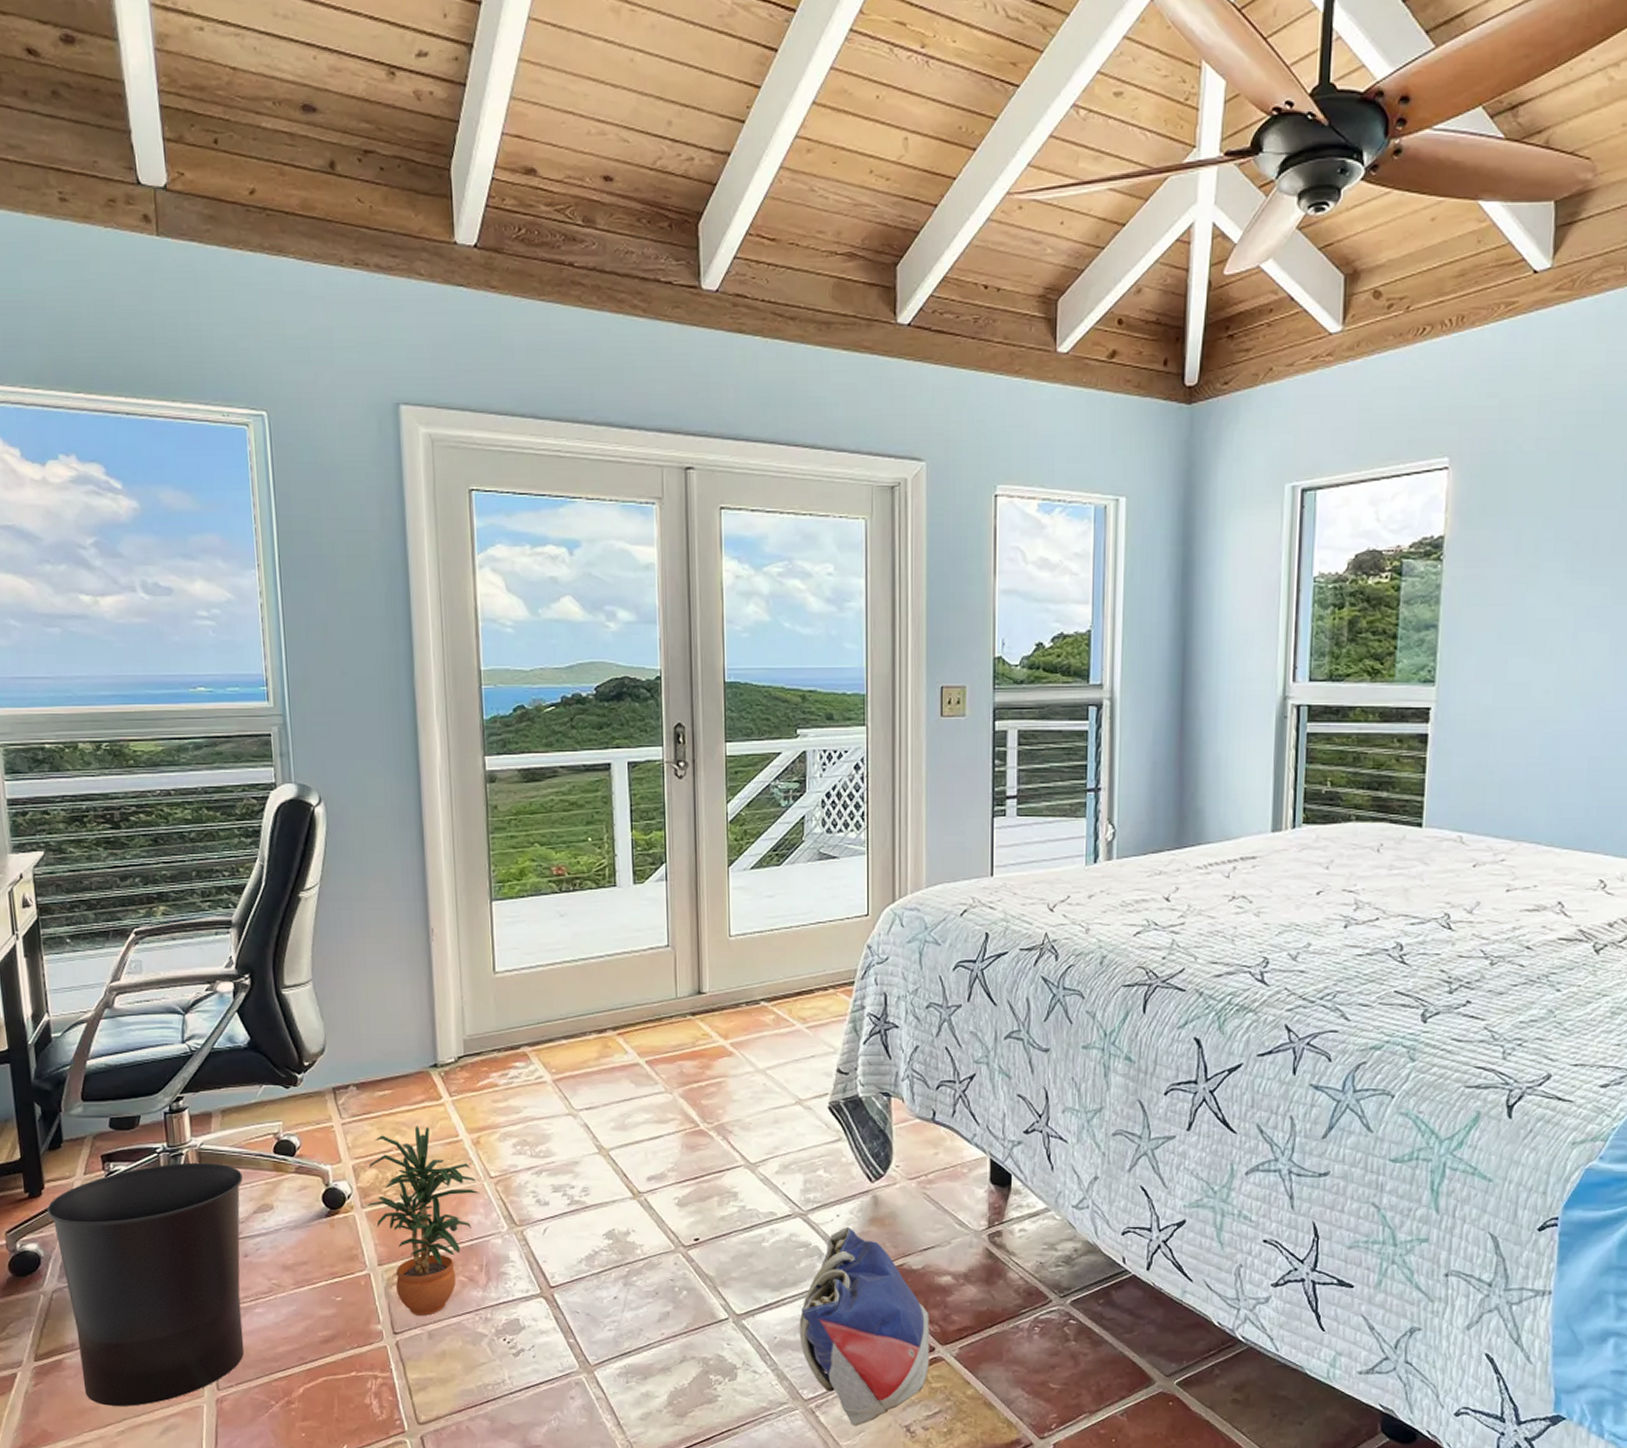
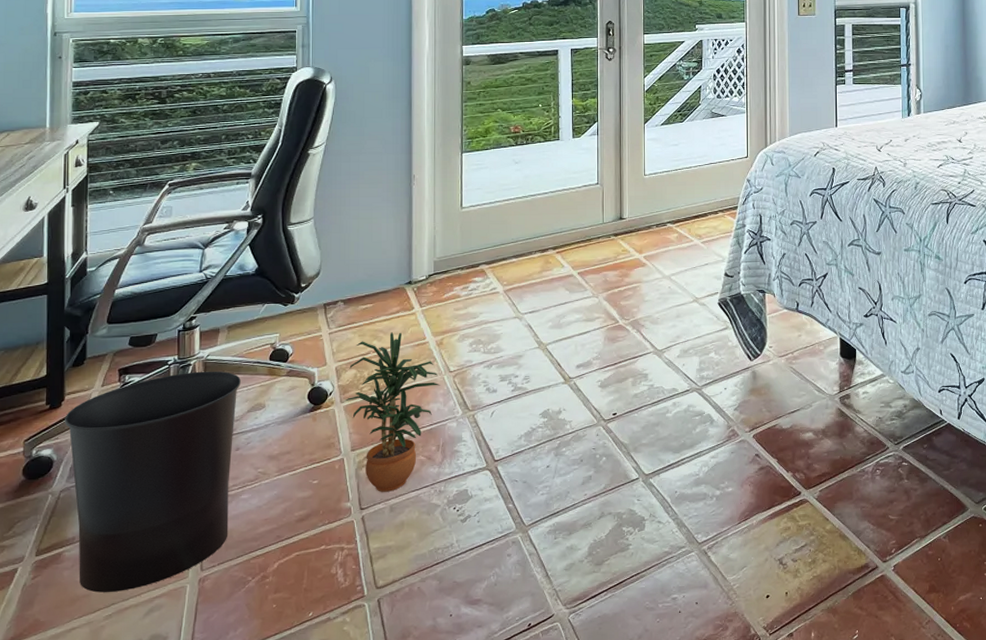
tote bag: present [799,1227,930,1427] -> none [695,397,797,563]

